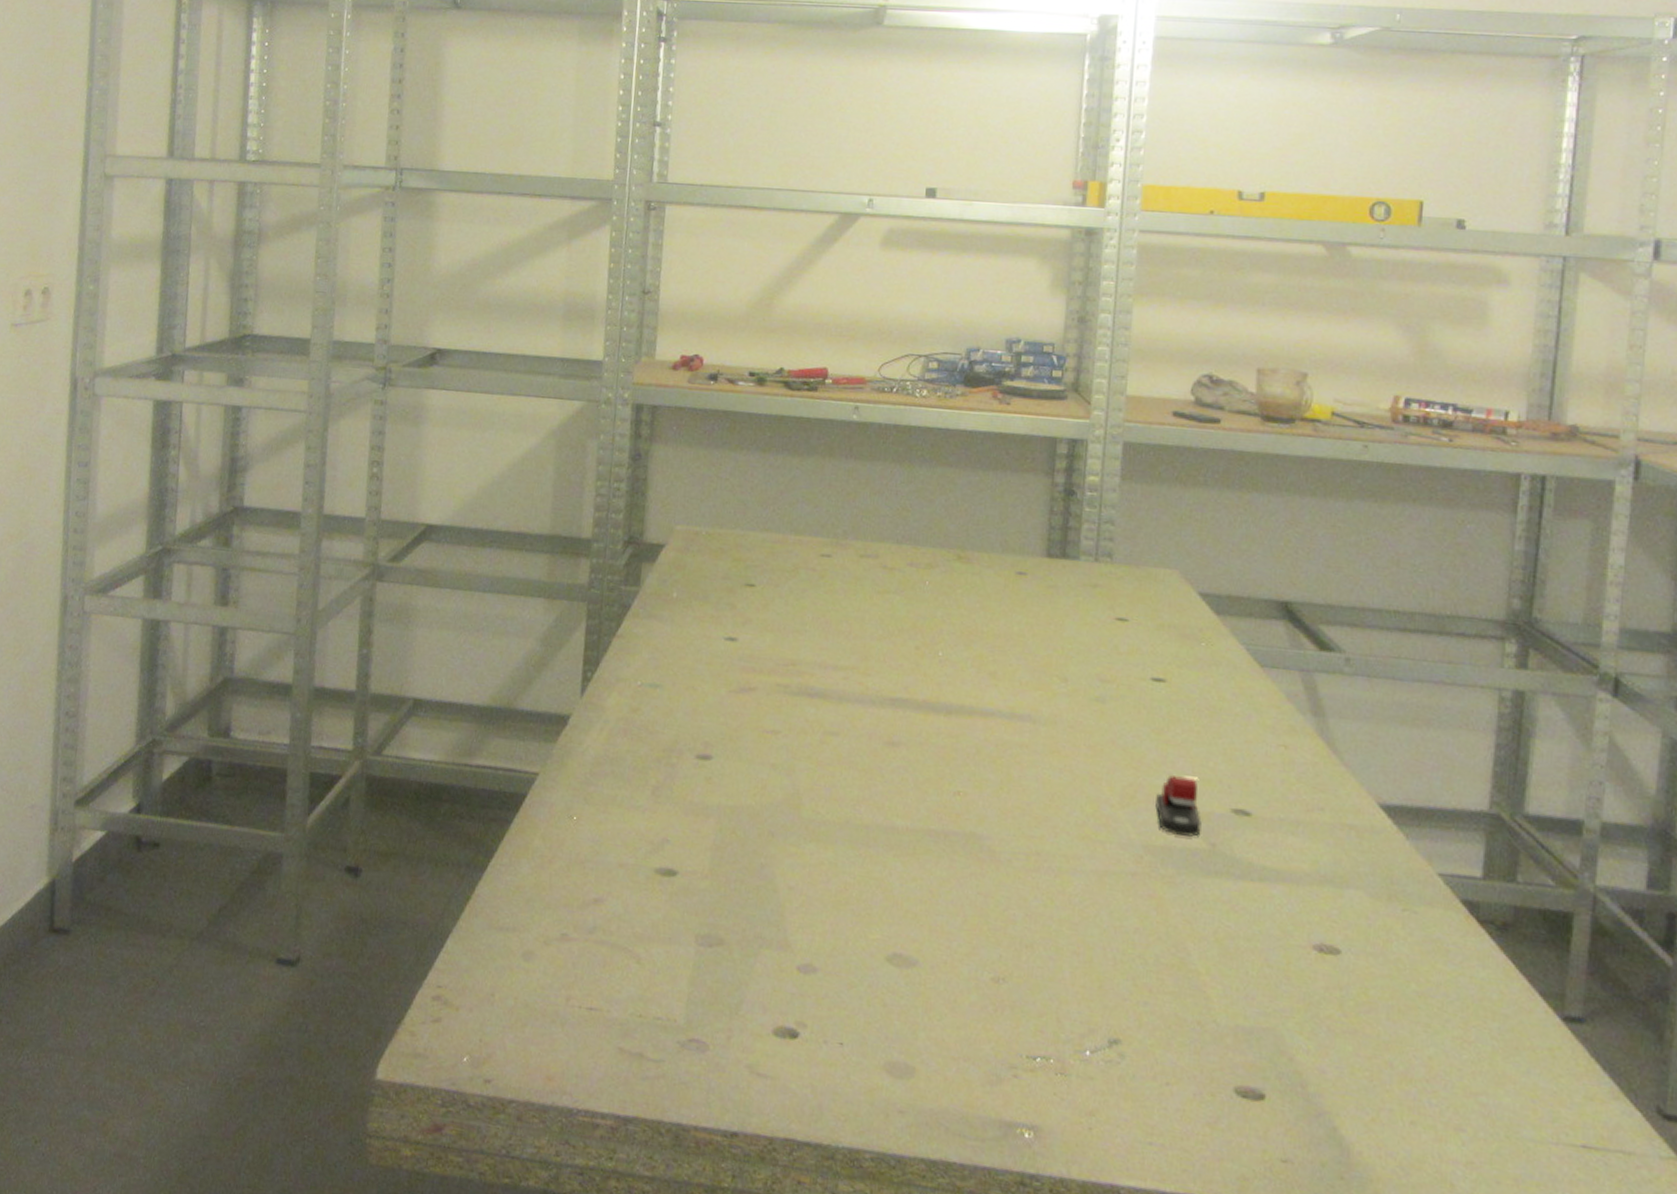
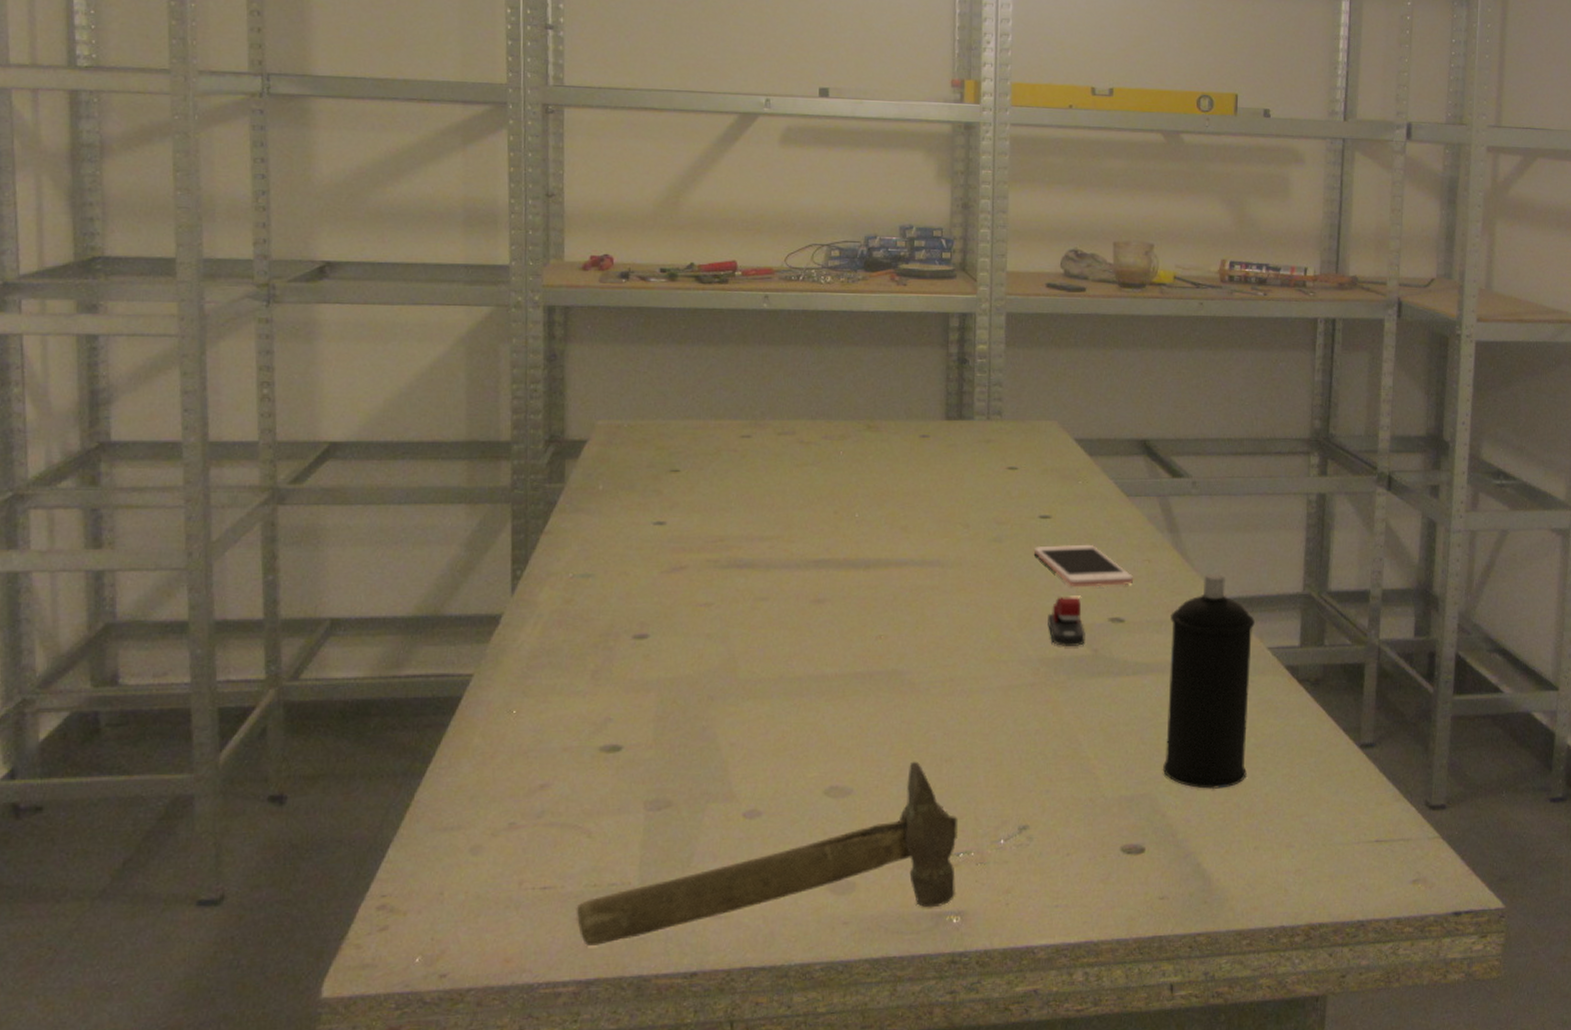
hammer: none [619,940,1037,1116] -> present [576,761,958,946]
cell phone: none [1142,712,1266,773] -> present [1033,544,1134,588]
aerosol can: none [1291,772,1422,1040] -> present [1162,574,1255,790]

